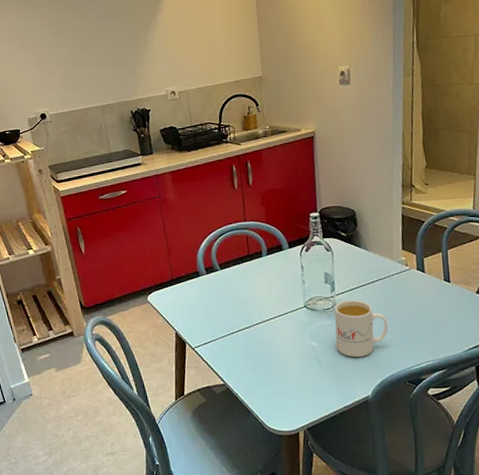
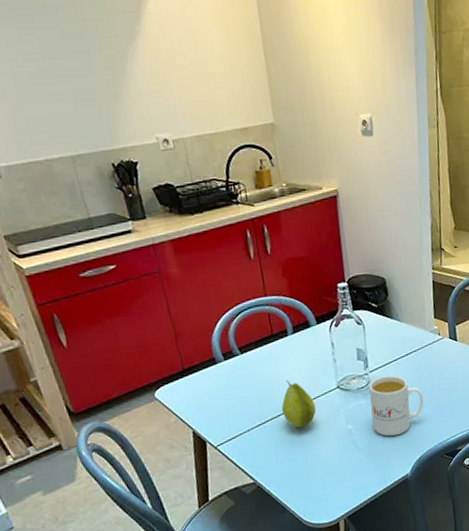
fruit: none [252,296,284,340] -> present [281,380,317,429]

